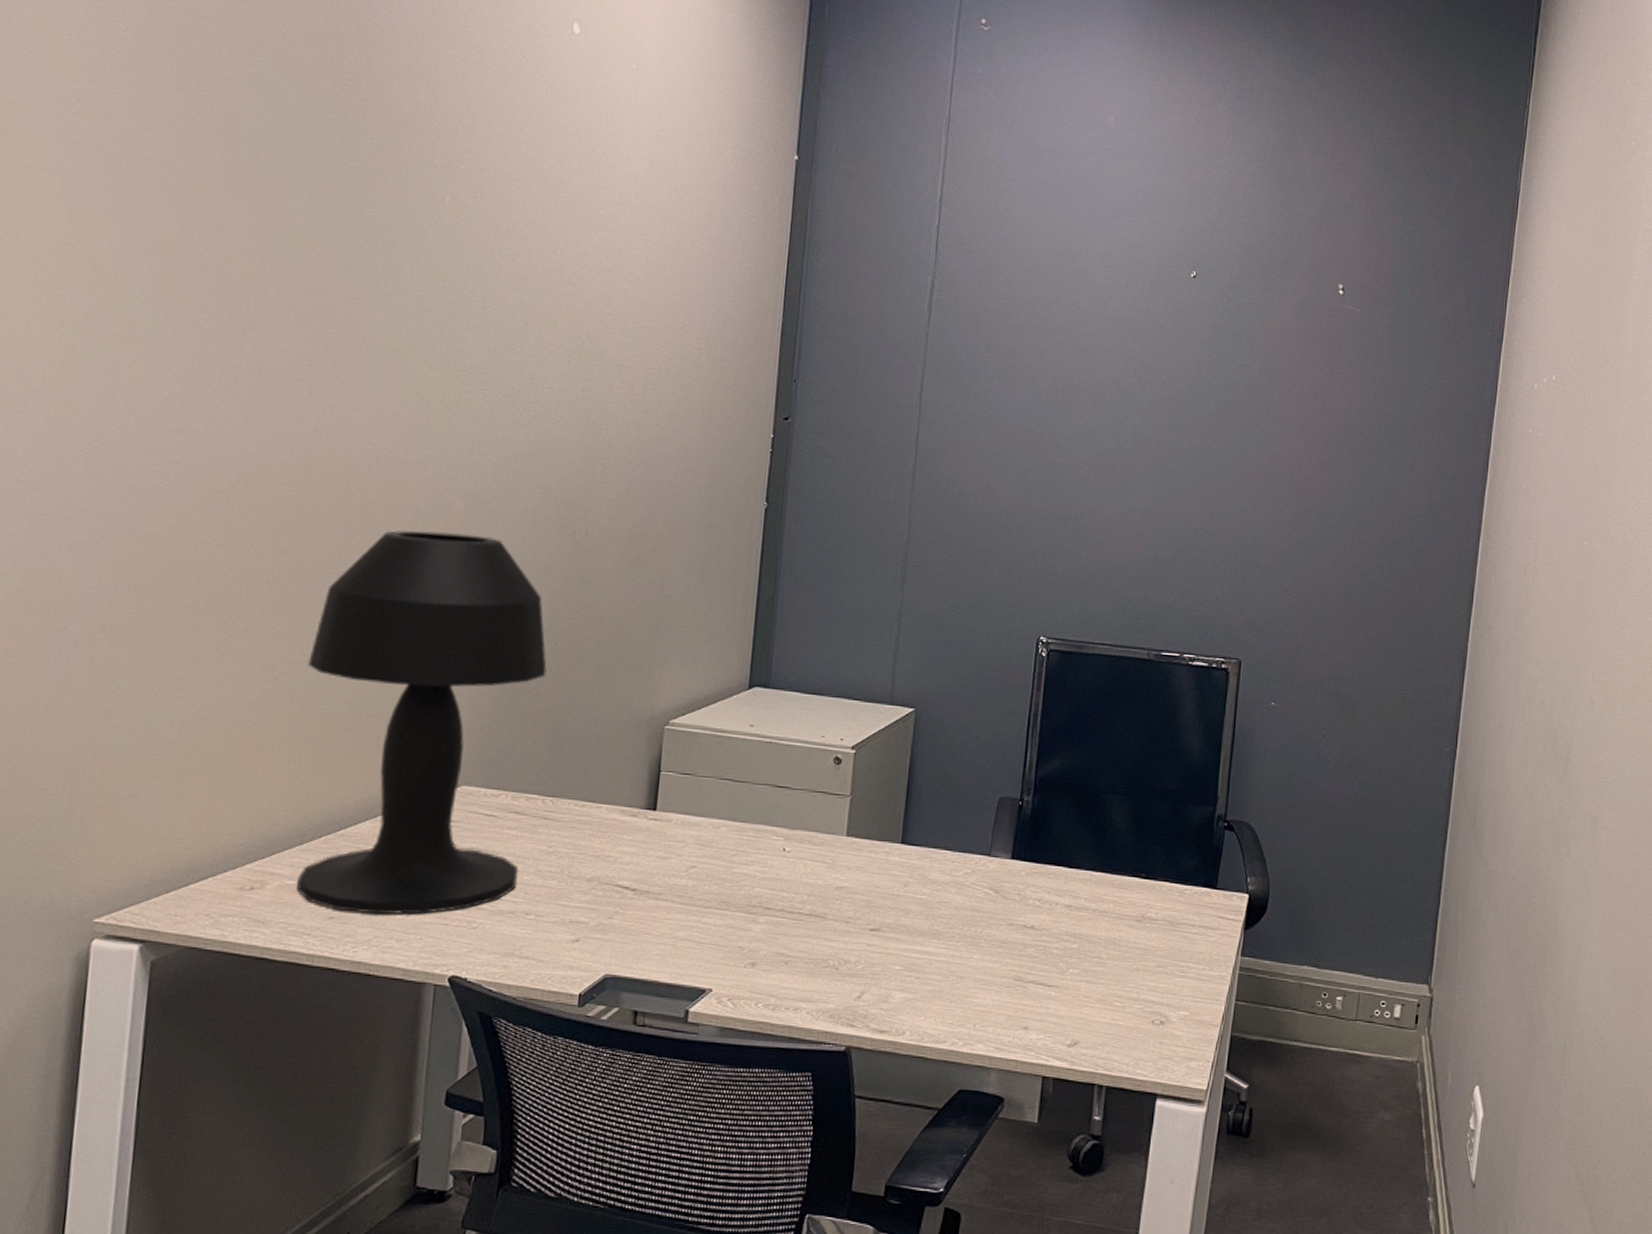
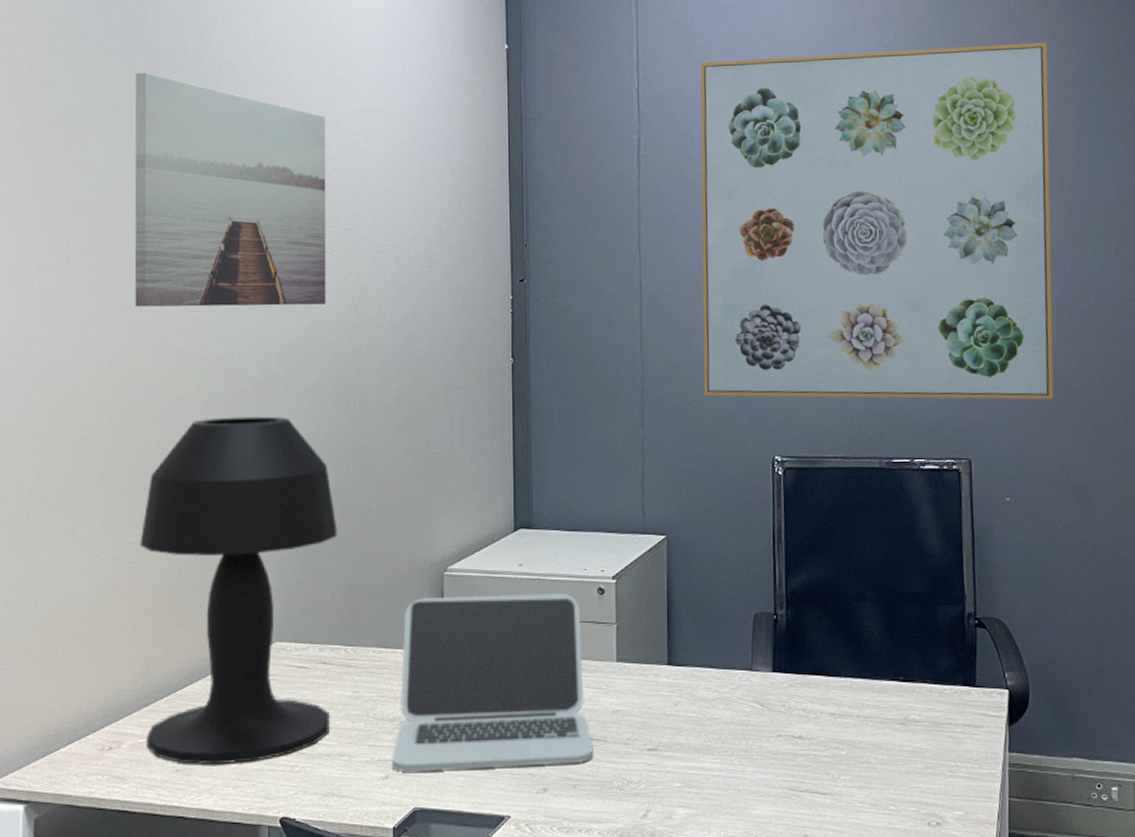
wall art: none [326,121,578,418] -> present [134,72,326,307]
laptop: none [584,750,813,940] -> present [391,592,594,772]
wall art: none [972,207,1372,607] -> present [700,42,1054,400]

